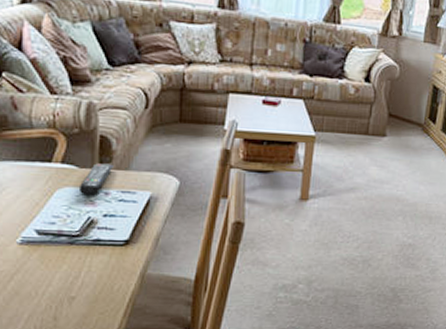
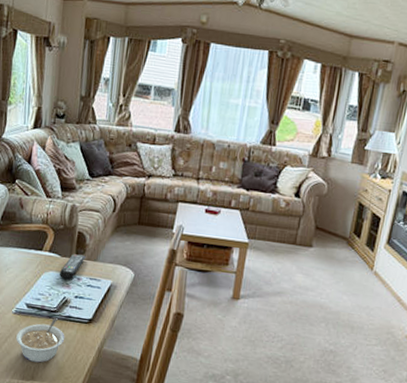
legume: none [27,242,95,300] -> present [16,317,65,363]

